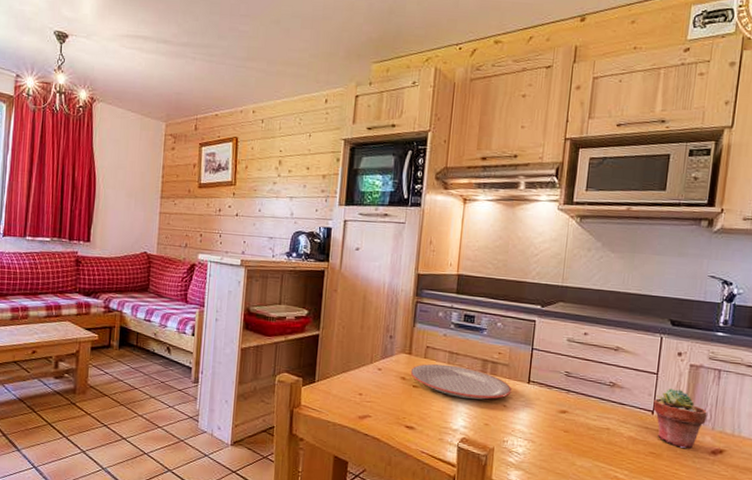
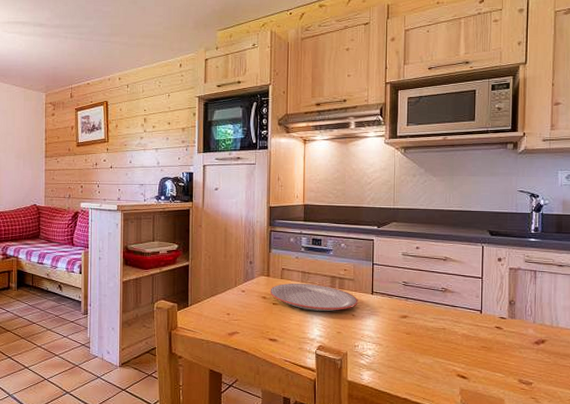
potted succulent: present [653,389,707,449] -> none [481,290,528,342]

